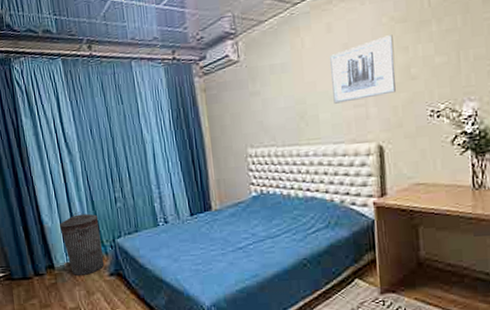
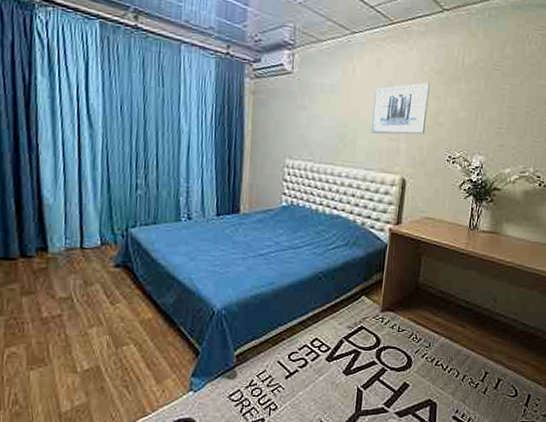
trash can: present [59,212,105,277] -> none [62,192,113,264]

